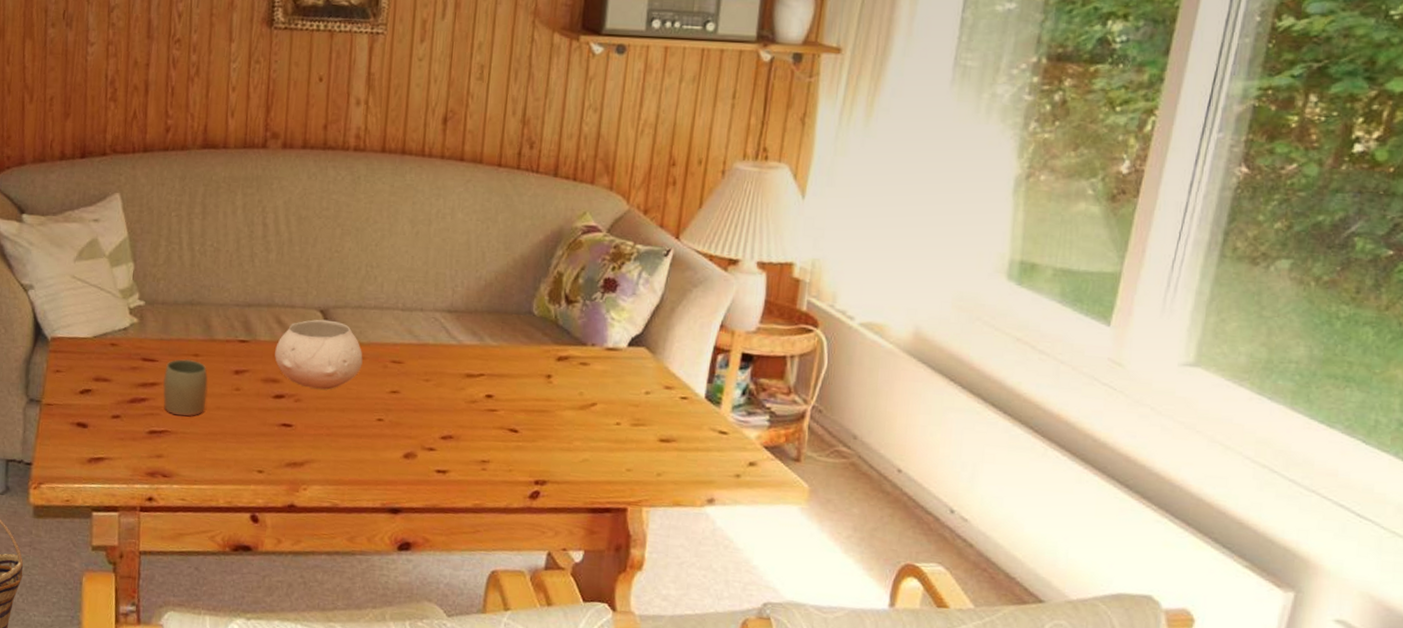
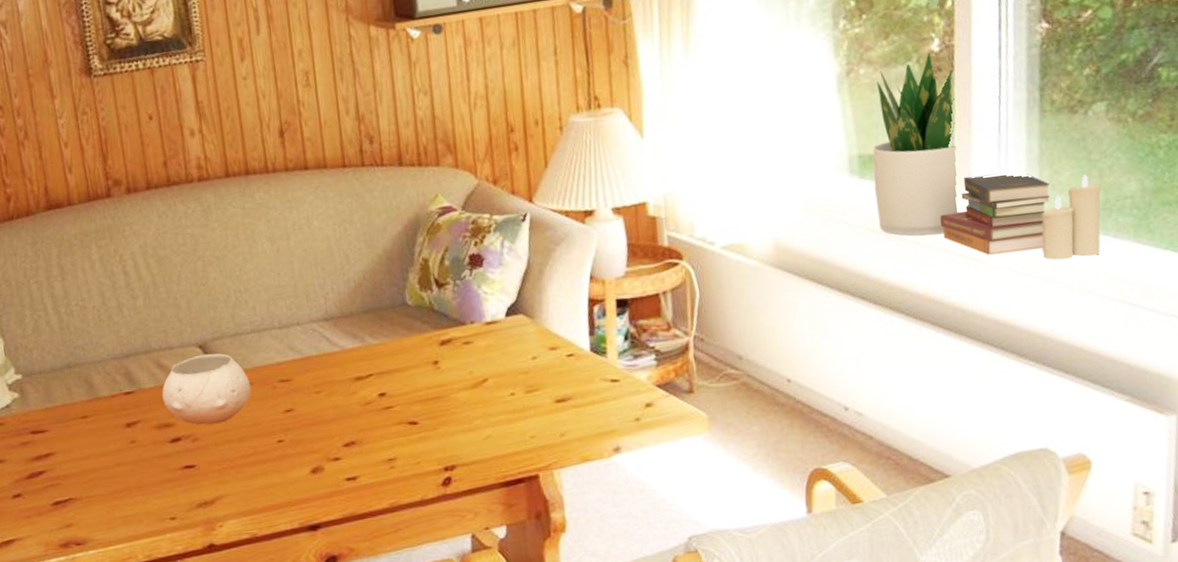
mug: present [163,358,209,416] -> none [56,422,104,481]
planter: none [1027,173,1137,359] -> present [872,53,971,237]
books: none [1089,306,1213,395] -> present [940,173,1050,255]
candle: none [1189,329,1266,414] -> present [1041,174,1101,261]

